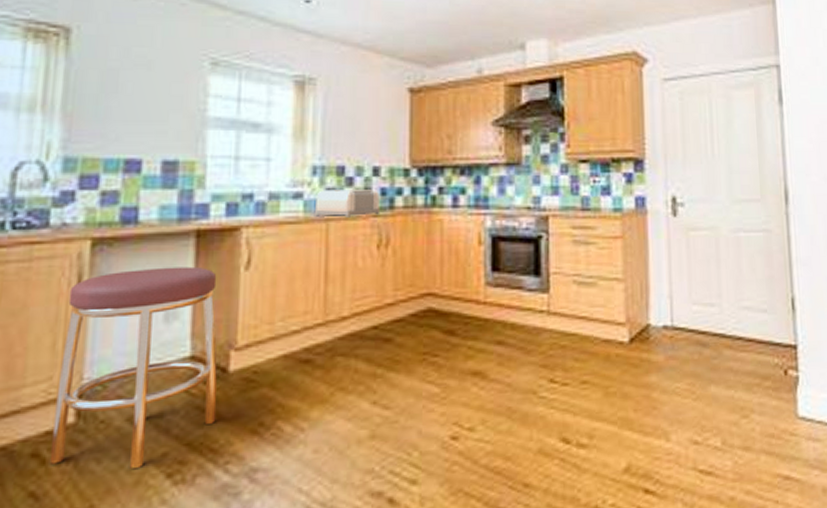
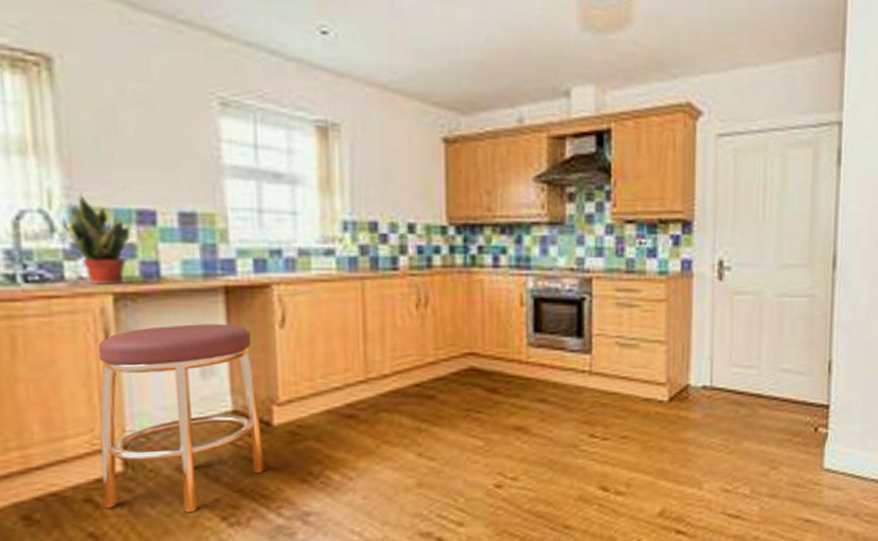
potted plant: none [55,145,117,230] -> present [61,193,131,285]
toaster: present [314,190,381,217] -> none [348,247,418,276]

